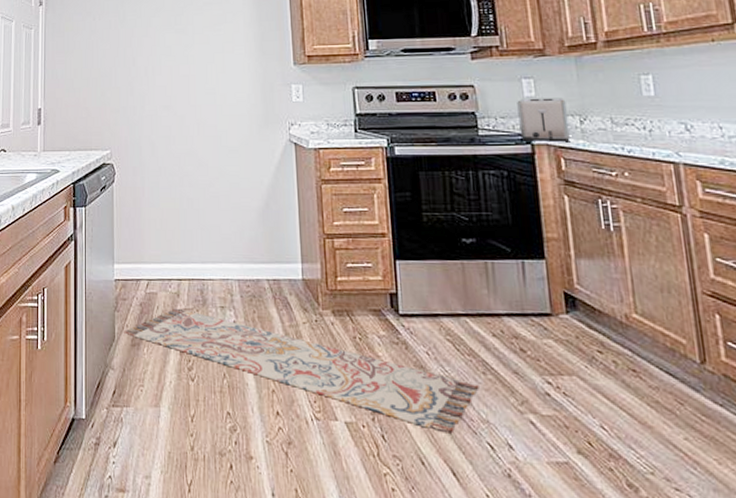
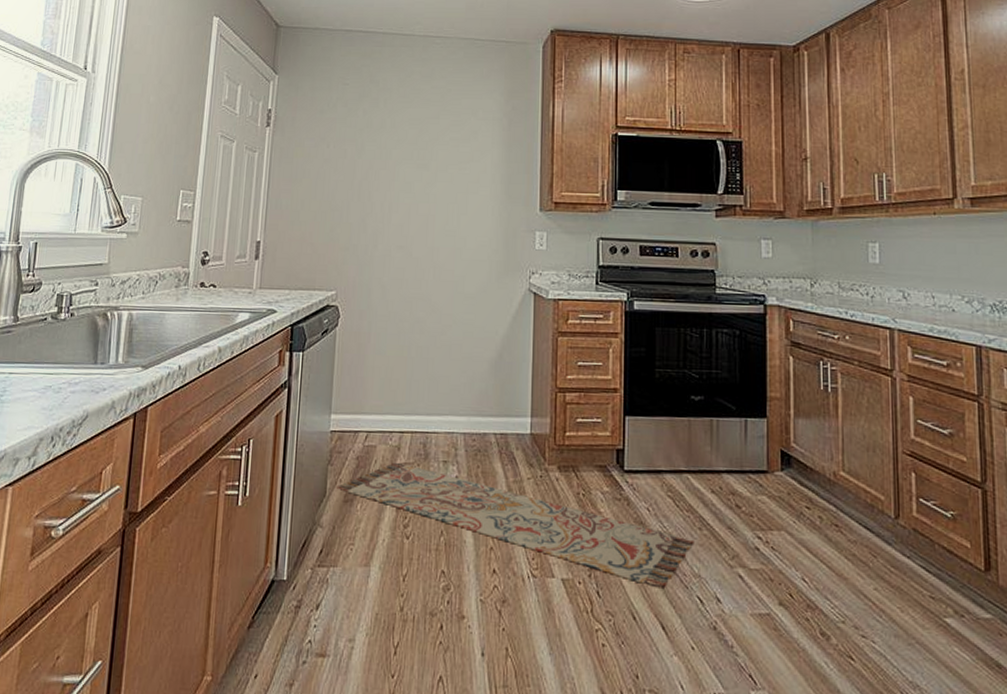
toaster: present [517,97,570,143] -> none [754,259,800,305]

